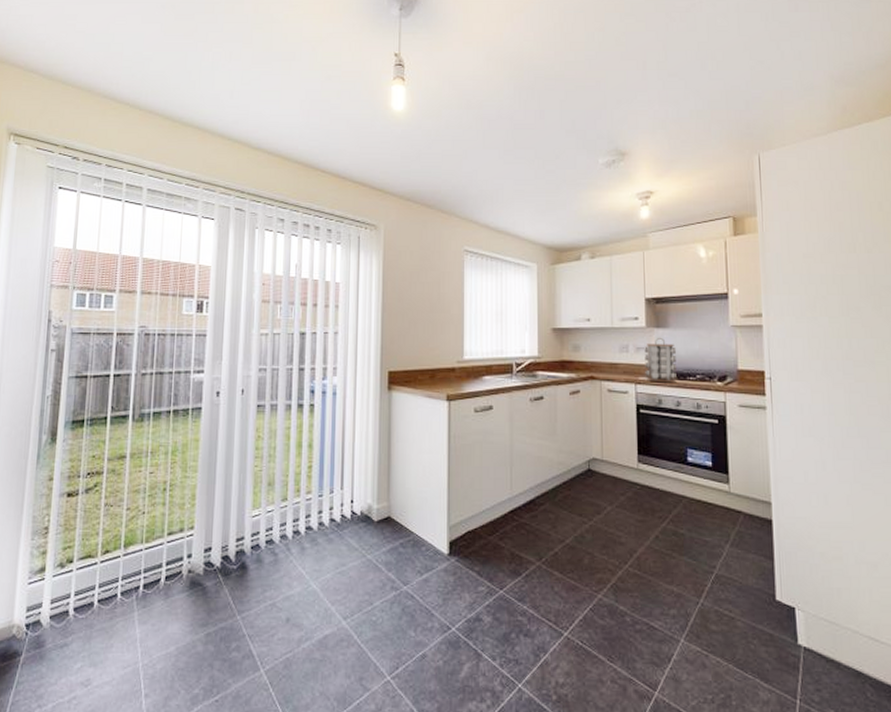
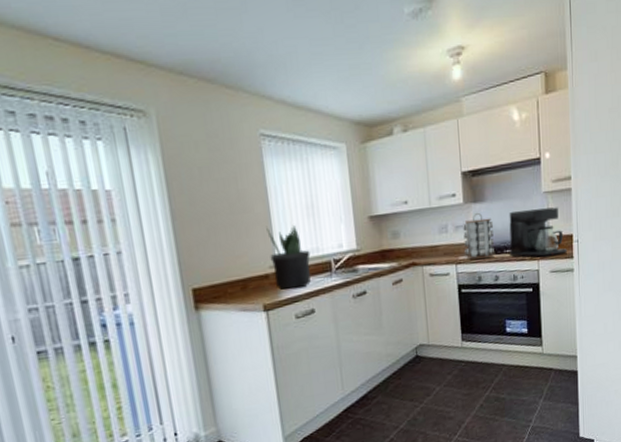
planter: none [459,327,495,384] -> present [266,224,311,290]
coffee maker: none [693,340,758,391] -> present [509,207,567,258]

